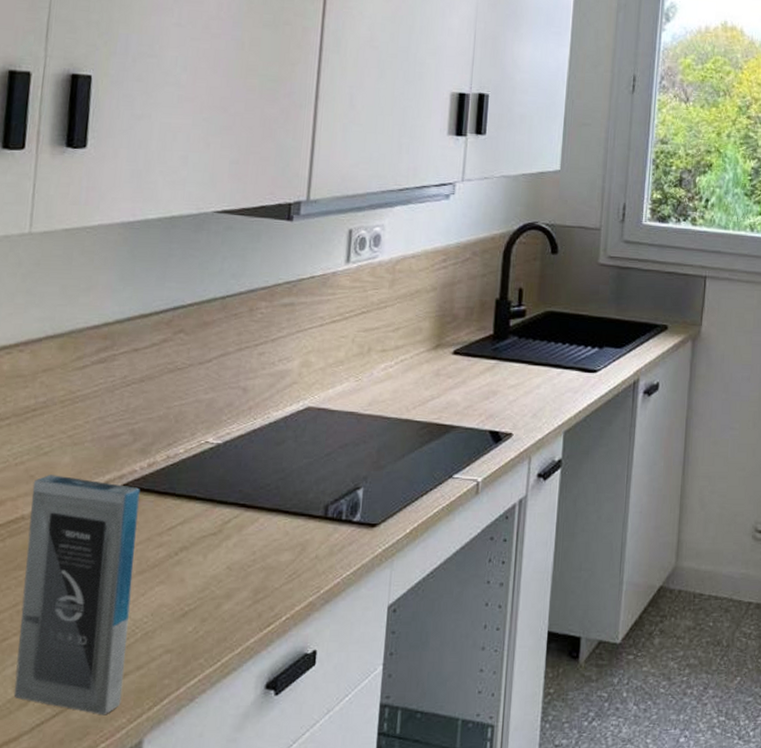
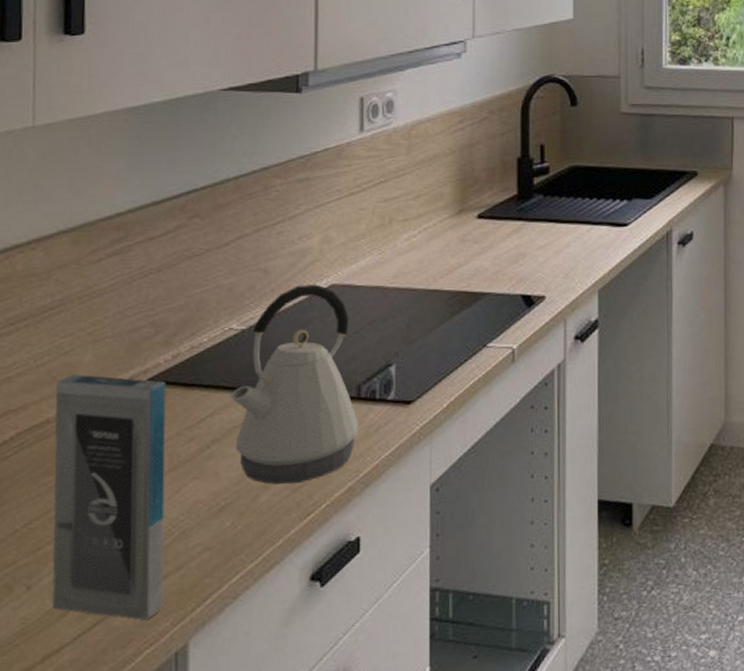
kettle: none [202,405,323,595] -> present [231,284,358,485]

